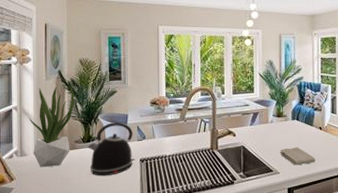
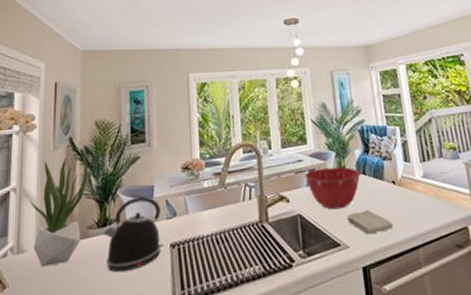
mixing bowl: none [249,113,295,145] -> present [304,167,360,210]

